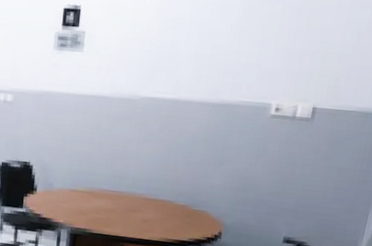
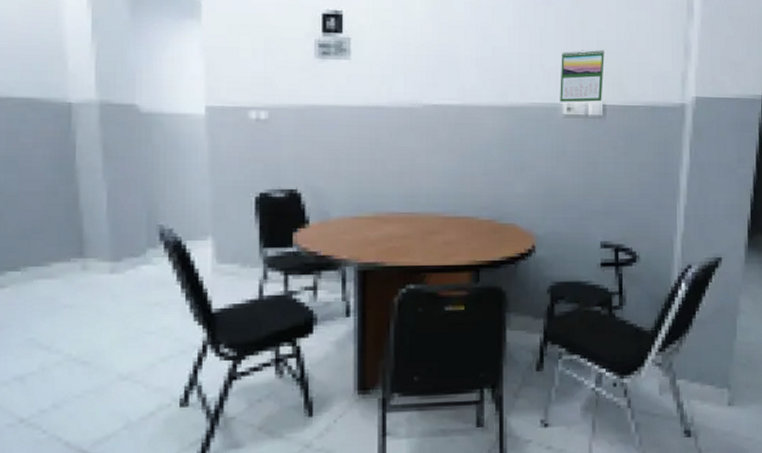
calendar: none [269,50,326,104] -> present [560,49,604,103]

